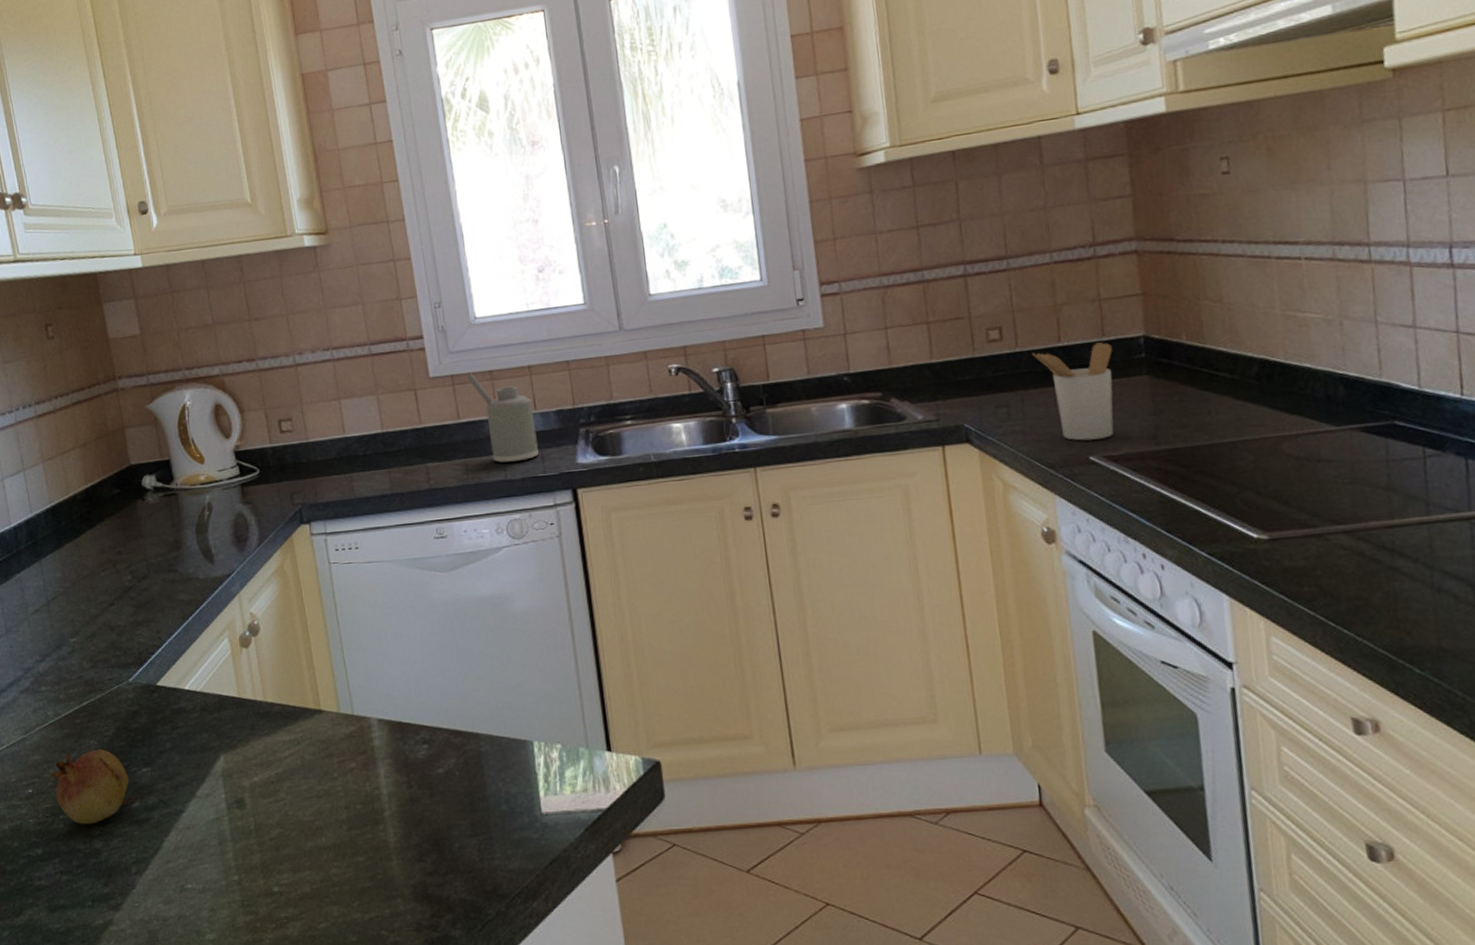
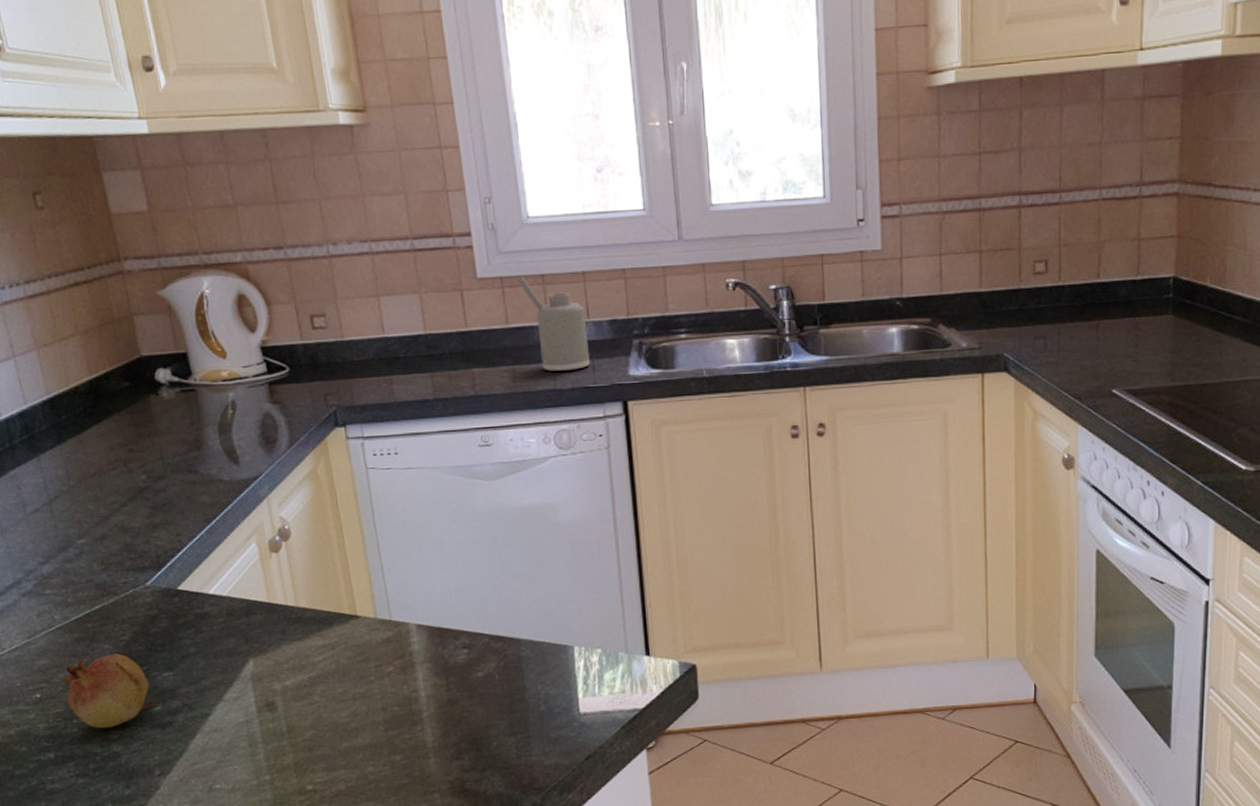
utensil holder: present [1032,342,1114,441] -> none [1073,281,1144,374]

